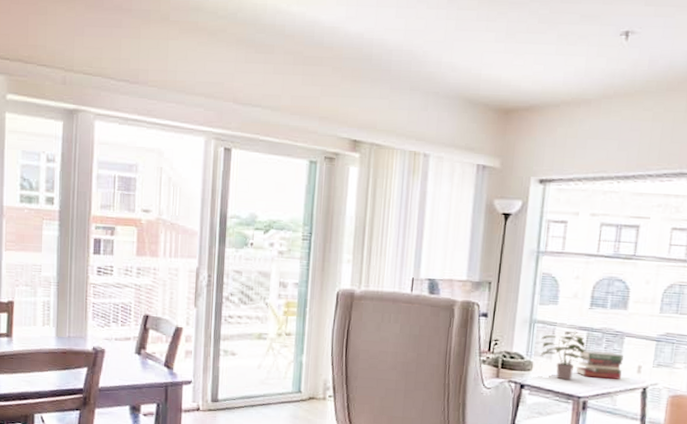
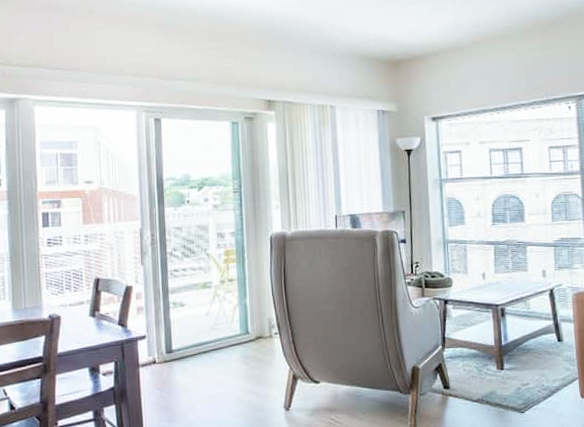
potted plant: present [540,331,590,381] -> none [455,246,501,292]
books: present [575,350,623,380] -> none [490,260,530,286]

